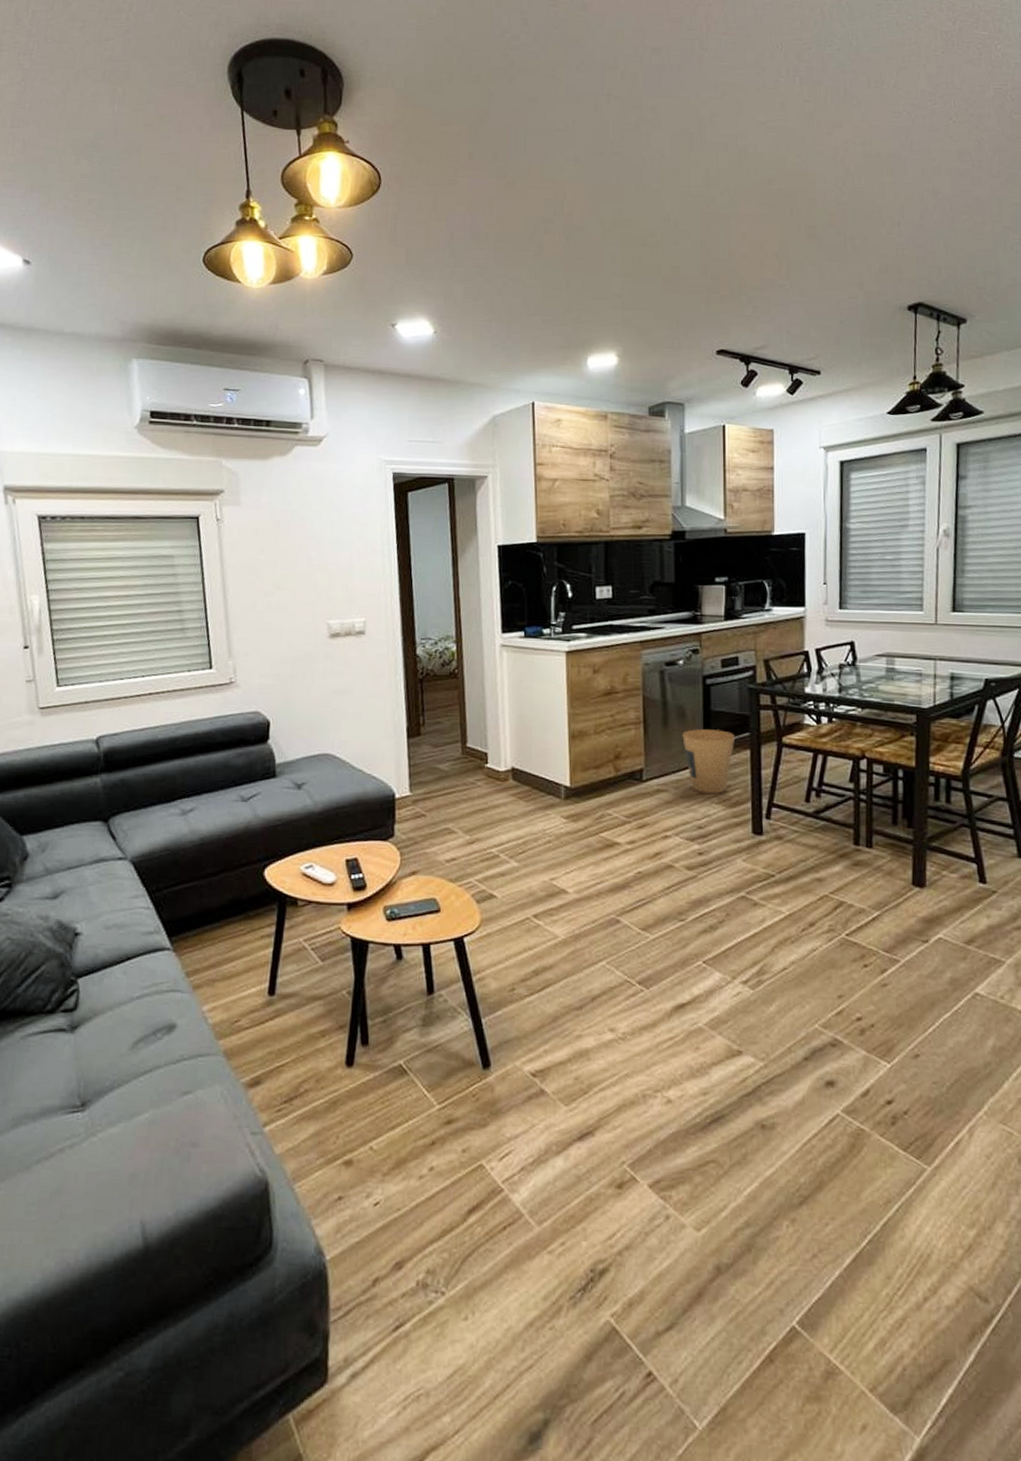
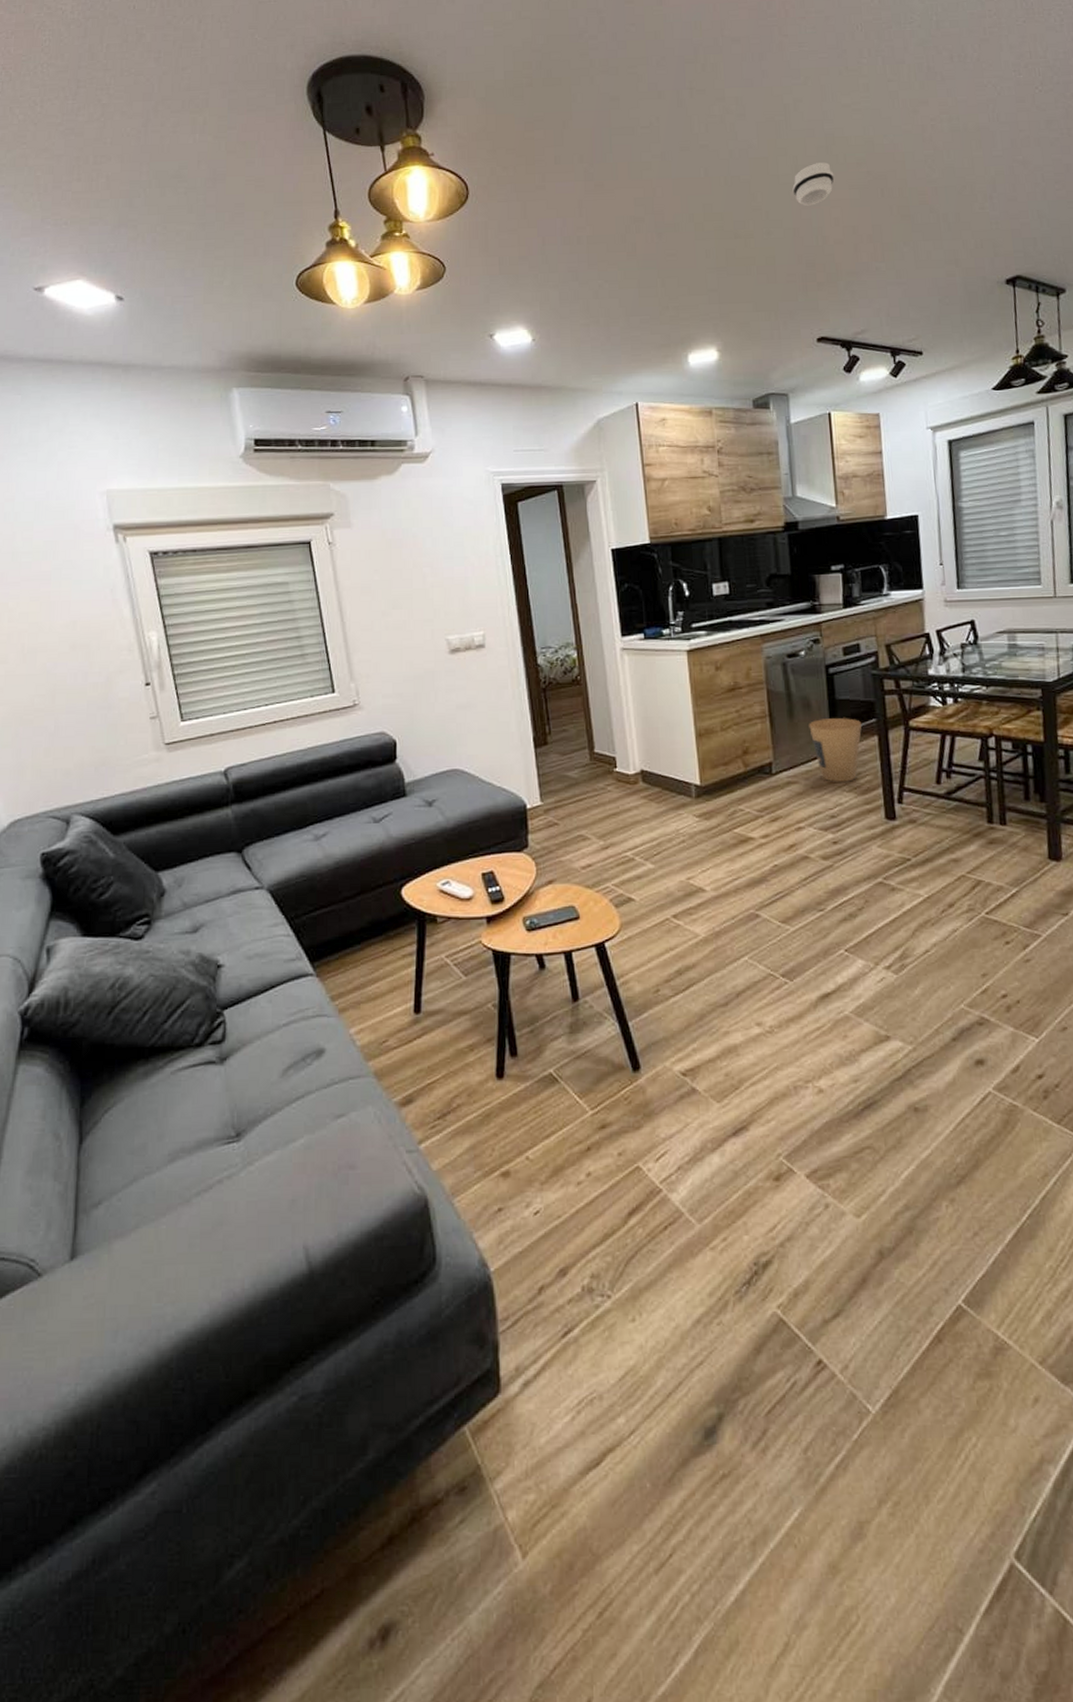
smoke detector: none [702,177,745,219] -> present [792,162,835,206]

